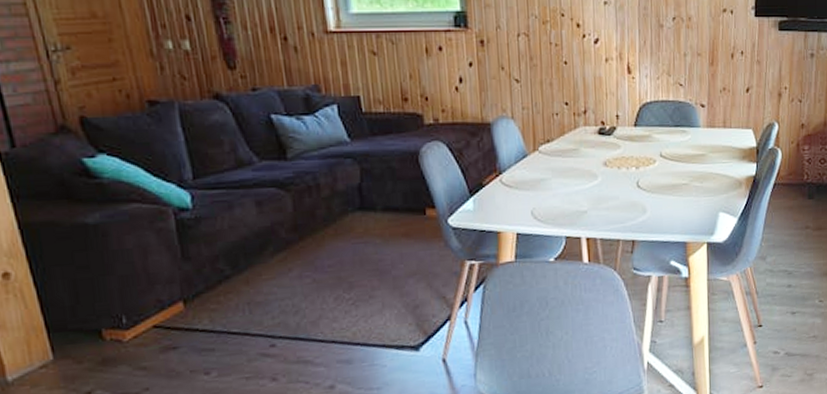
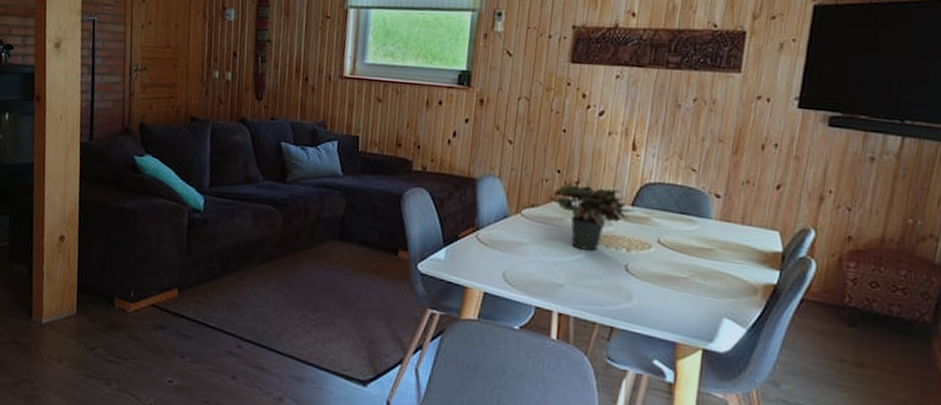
potted plant: none [562,112,638,175] -> present [549,183,635,251]

